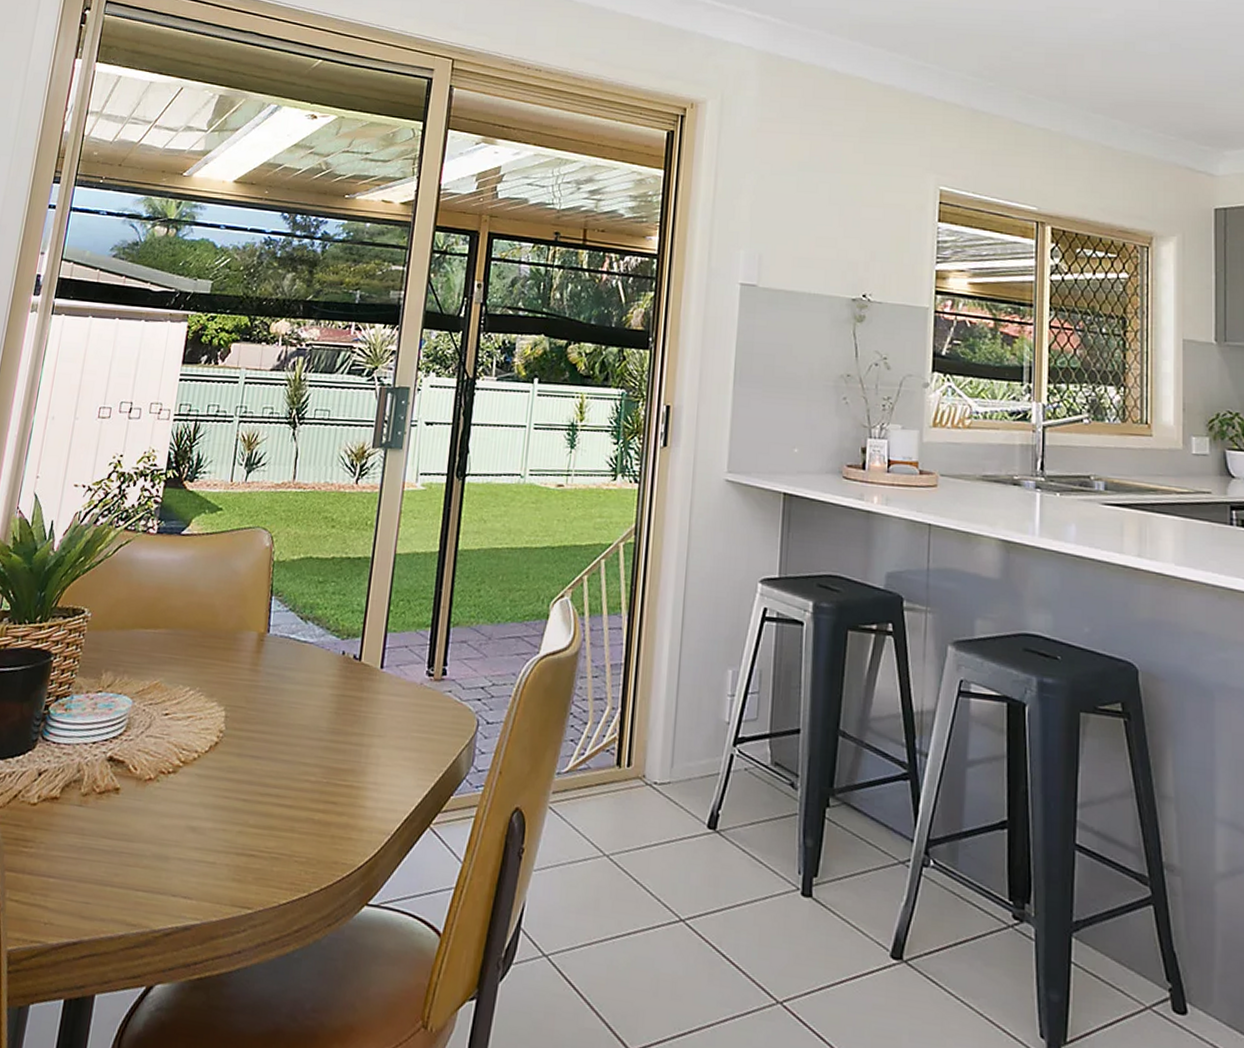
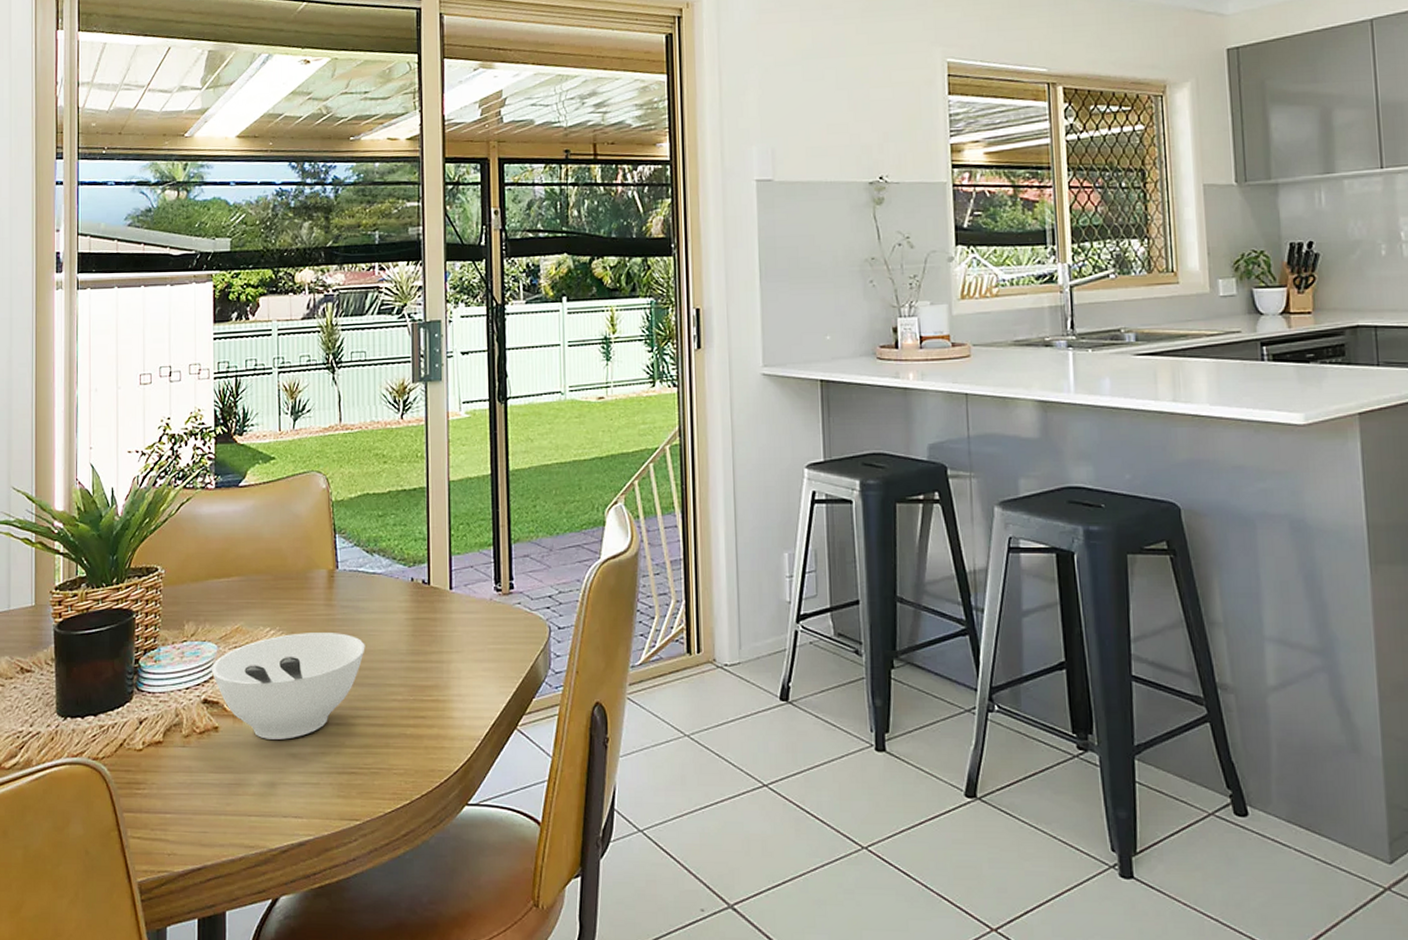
bowl: none [122,696,285,811] -> present [211,633,365,740]

